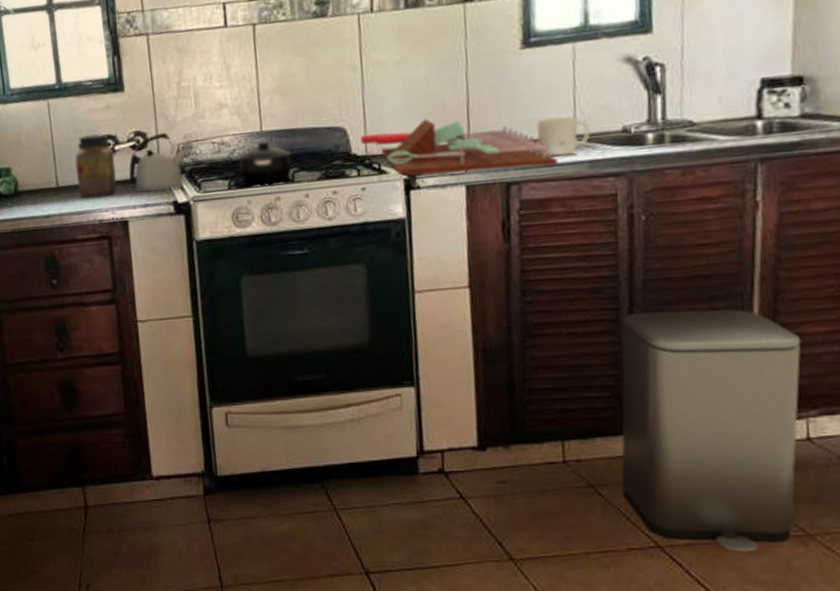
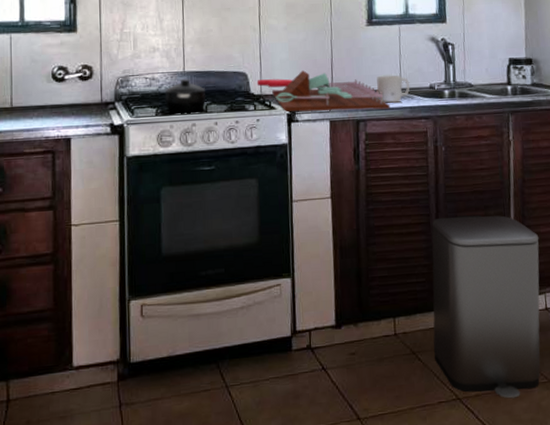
jar: present [75,133,117,199] -> none [30,64,64,118]
kettle: present [129,132,190,193] -> none [74,67,127,115]

